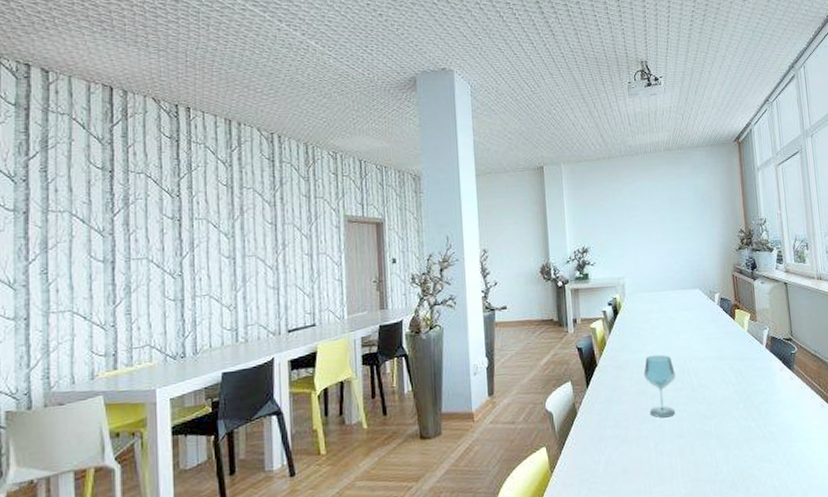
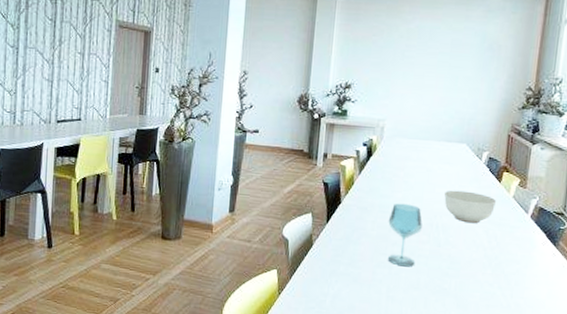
bowl: none [689,332,735,363] -> present [444,190,496,224]

